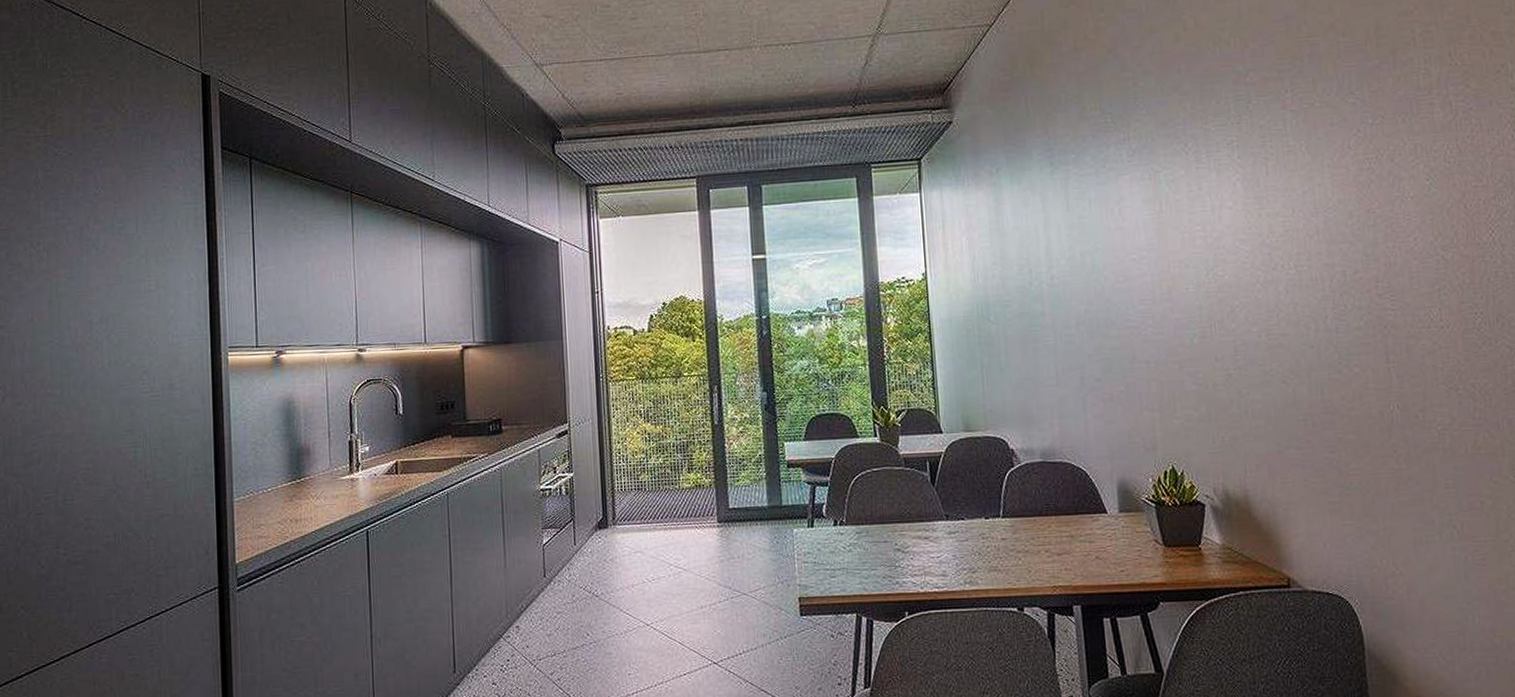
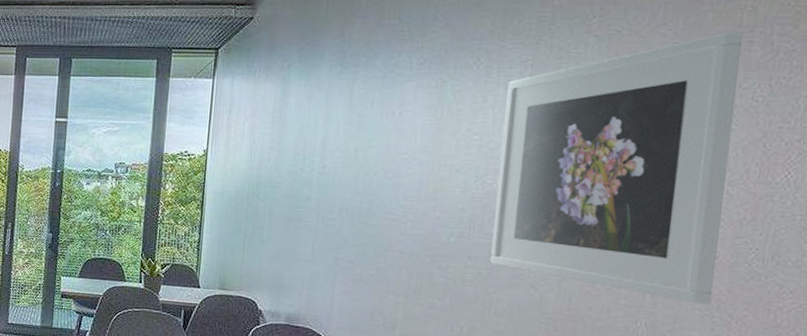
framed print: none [1219,95,1453,378] -> present [489,32,743,305]

